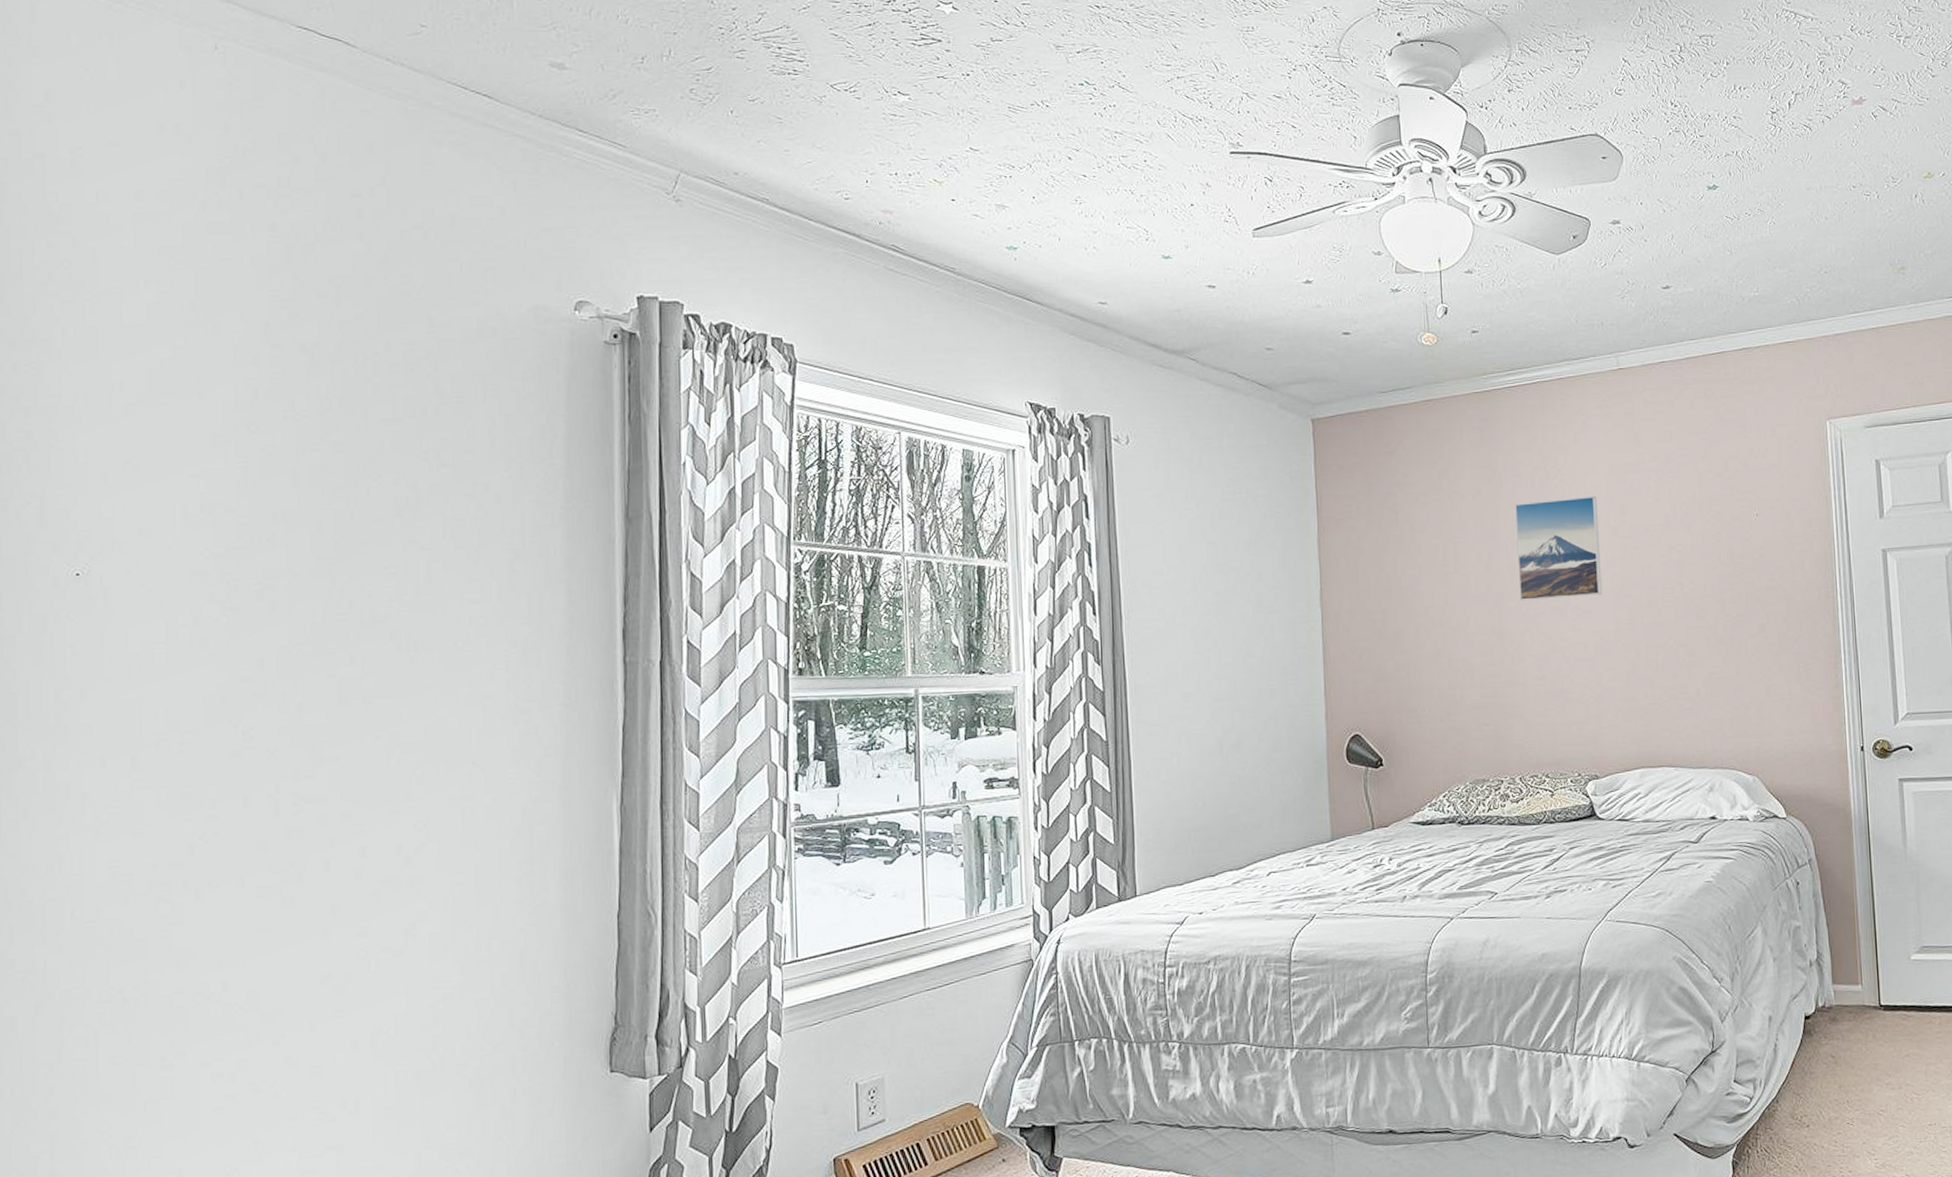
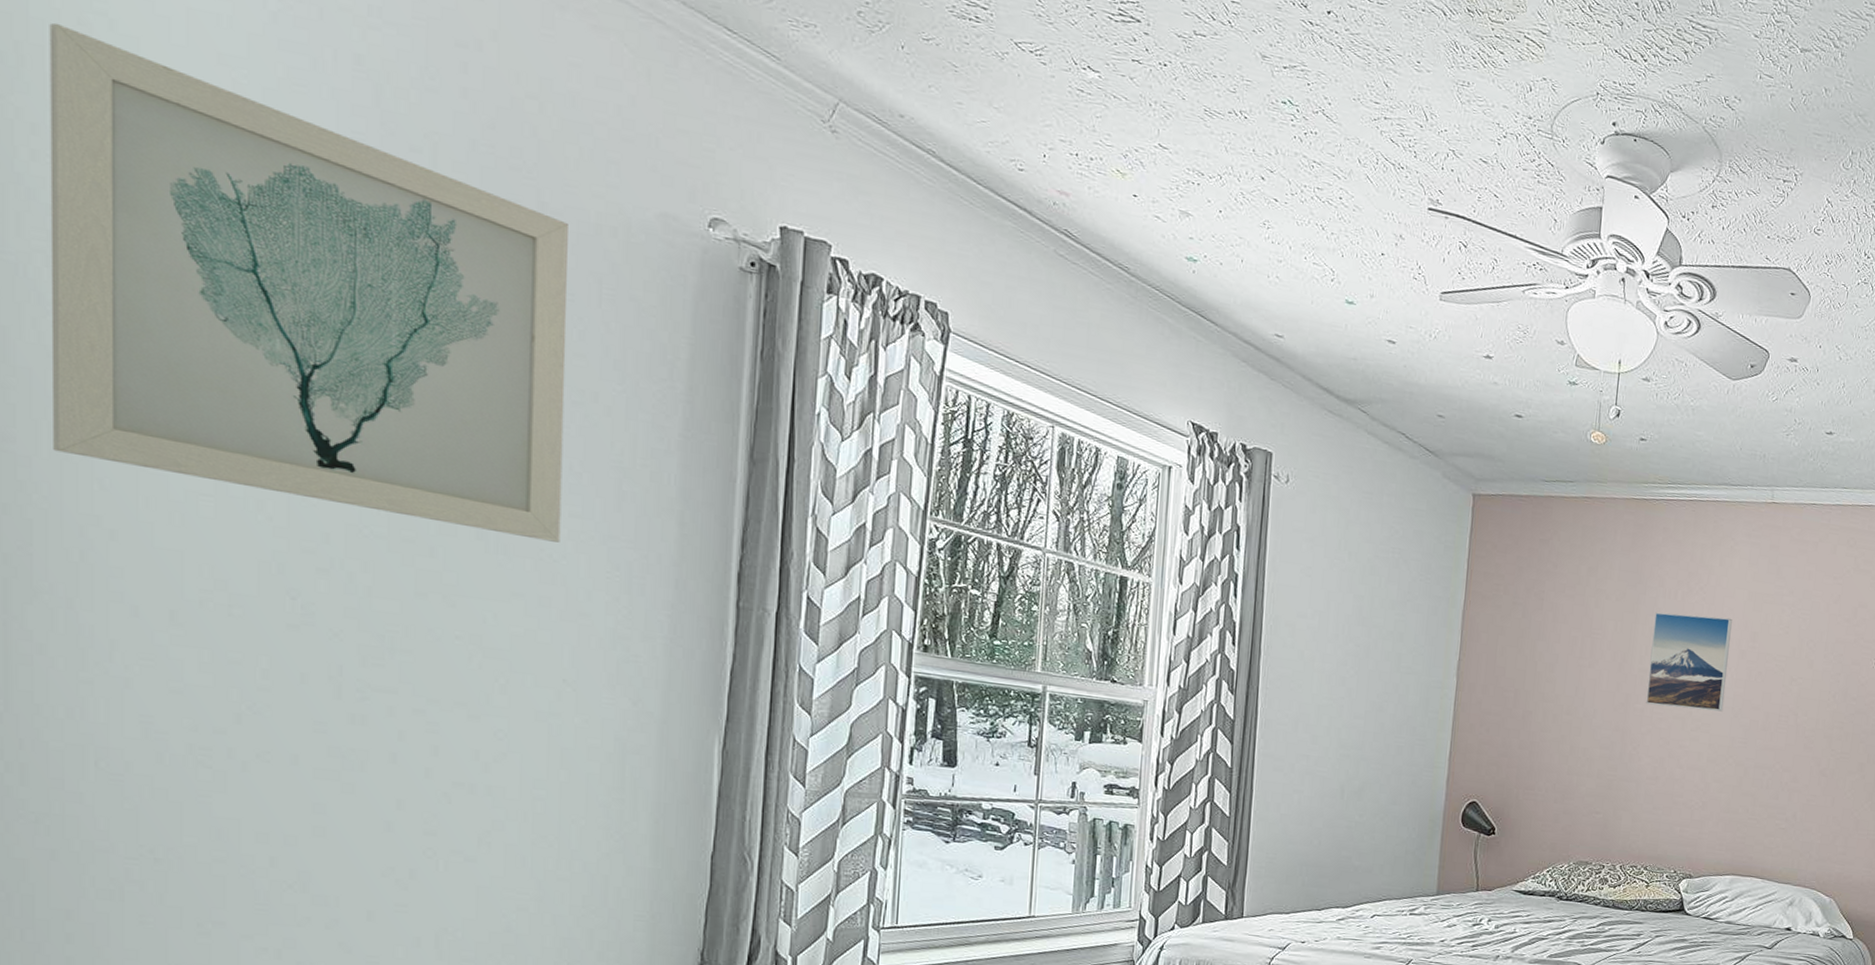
wall art: none [25,250,463,631] -> present [49,22,568,543]

